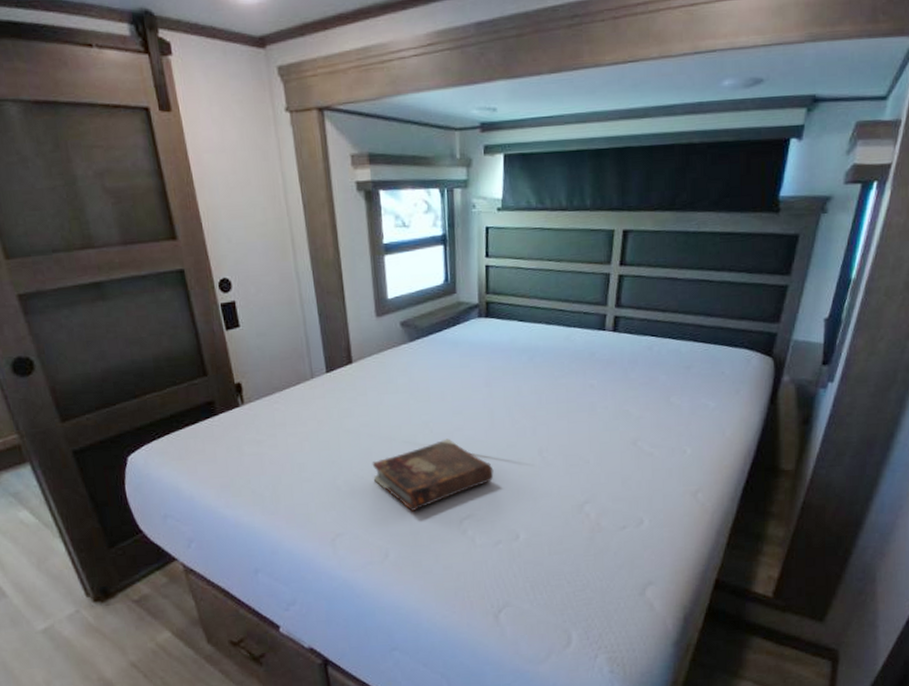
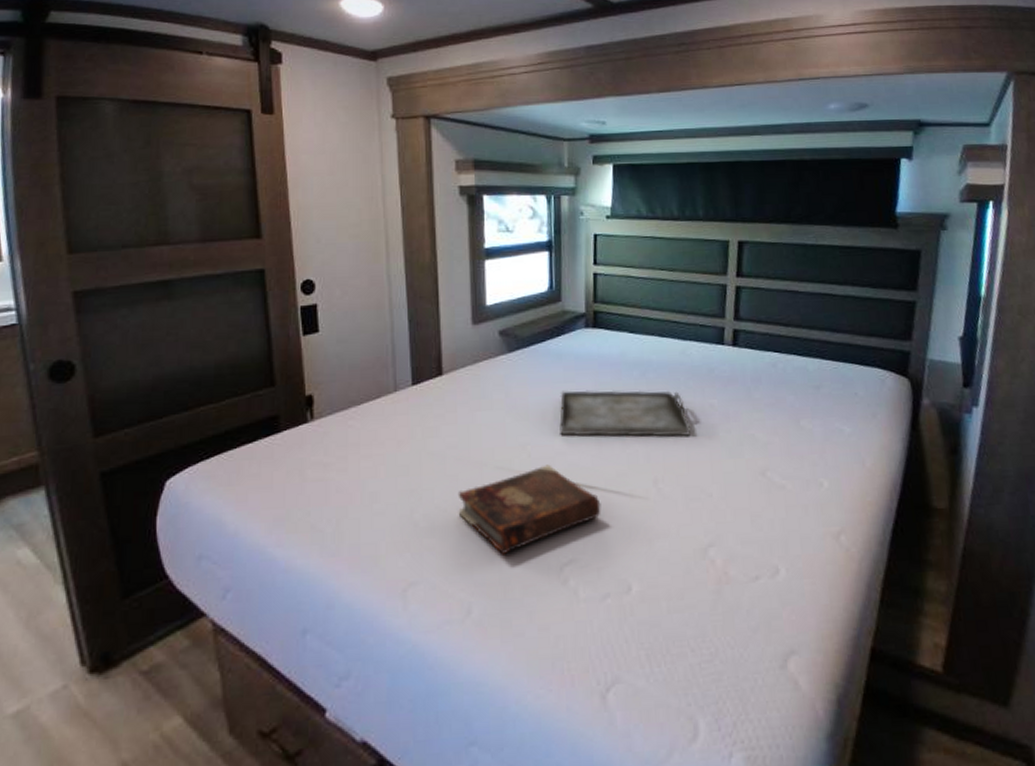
serving tray: none [457,373,573,415] -> present [559,390,692,437]

